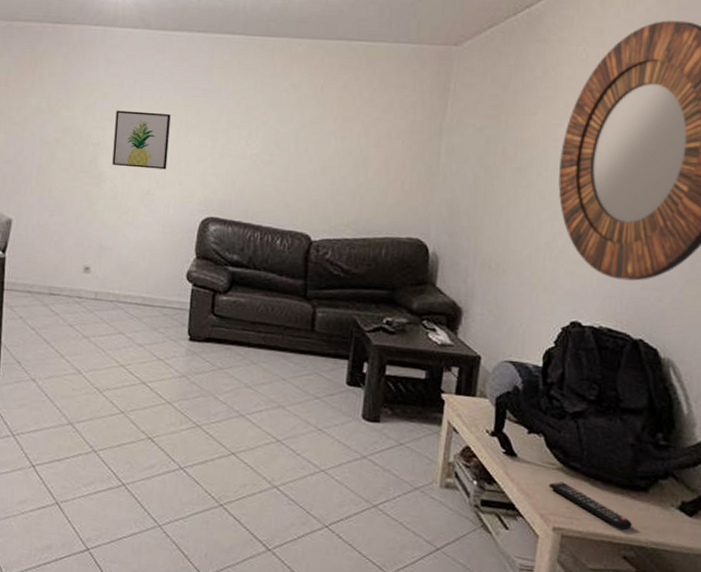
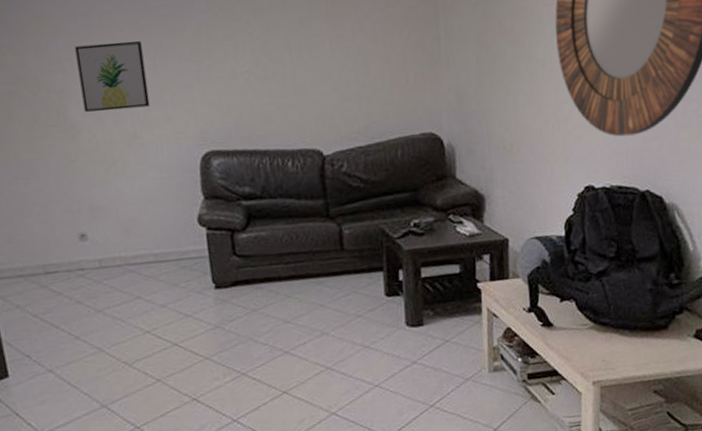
remote control: present [548,481,632,531] -> none [584,338,658,369]

